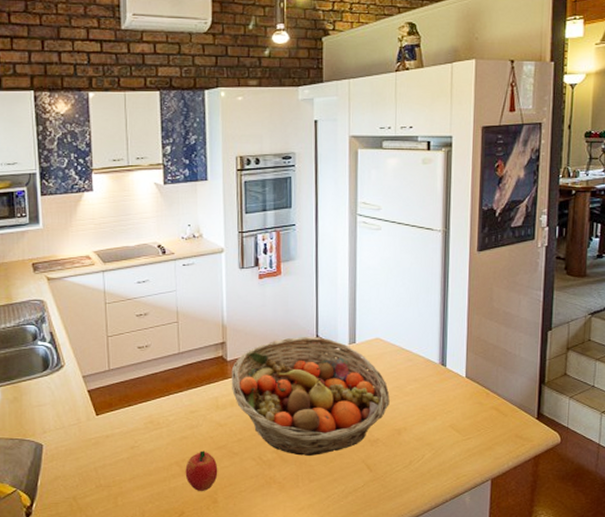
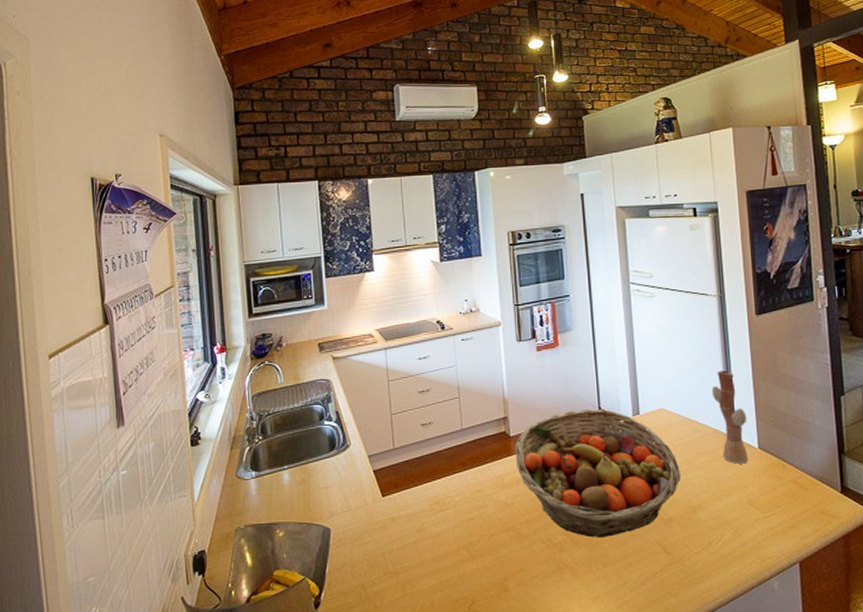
apple: present [185,450,218,491] -> none [473,533,508,578]
vase: none [427,304,458,391] -> present [711,370,749,464]

